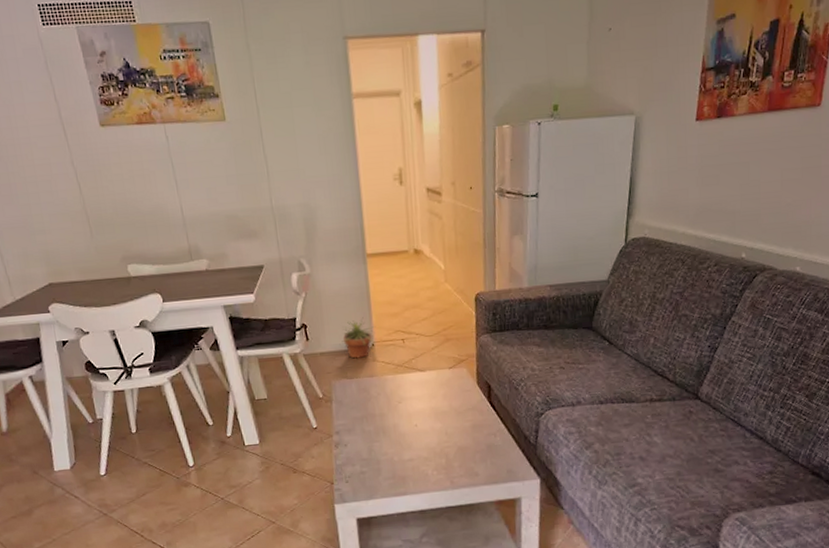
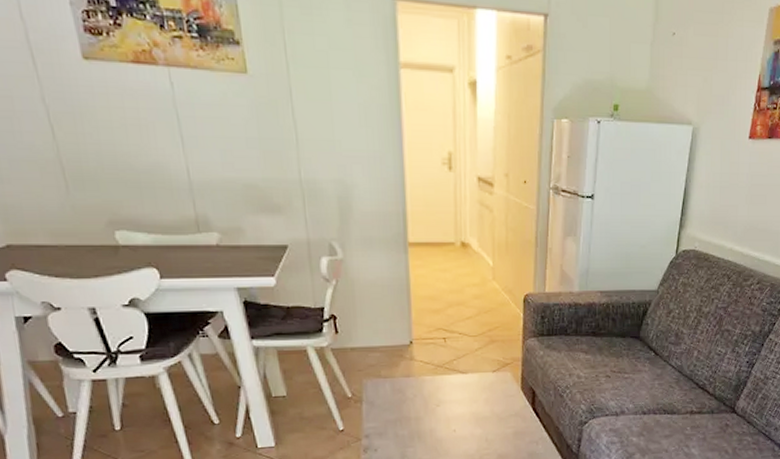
potted plant: present [341,317,376,359] -> none [376,311,415,356]

